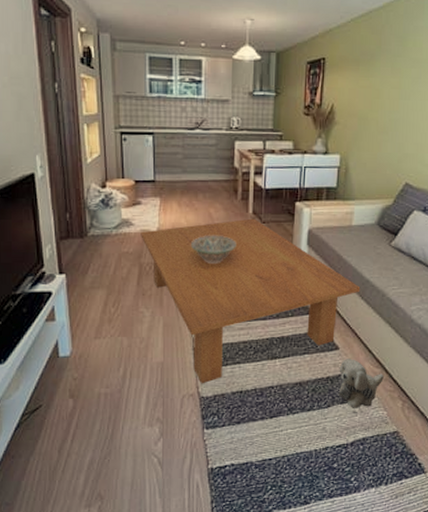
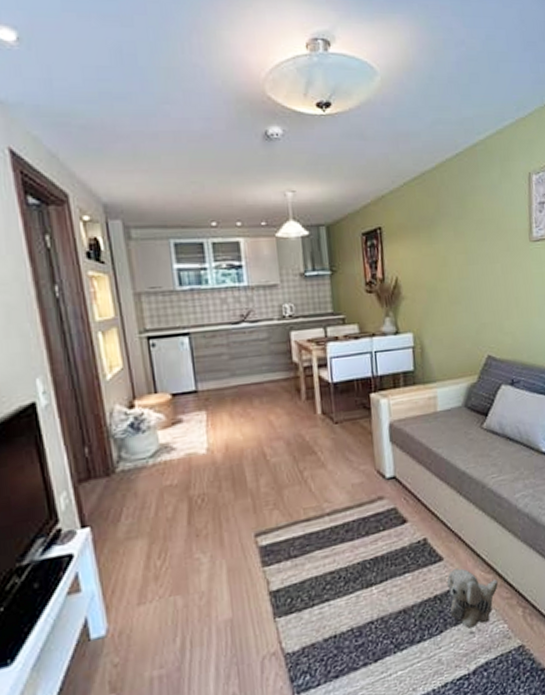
coffee table: present [141,218,361,384] -> none [185,419,458,637]
decorative bowl: present [191,235,236,264] -> none [251,446,307,483]

